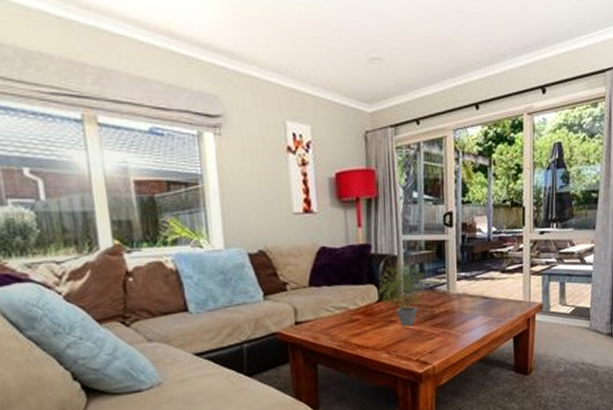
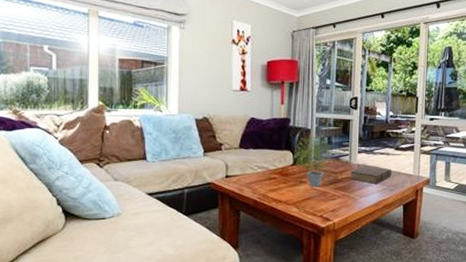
book: none [449,293,498,316] -> present [350,164,392,184]

